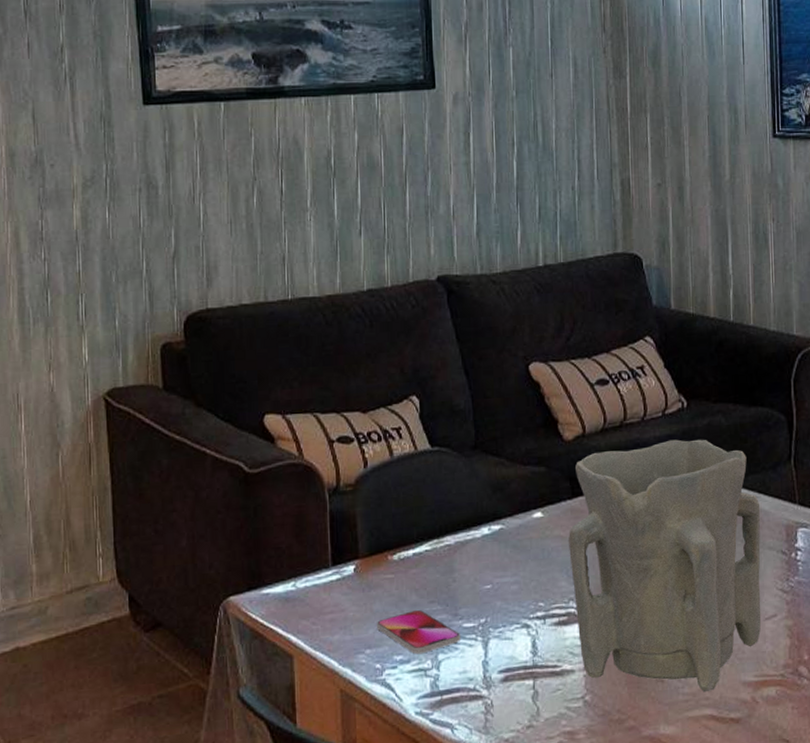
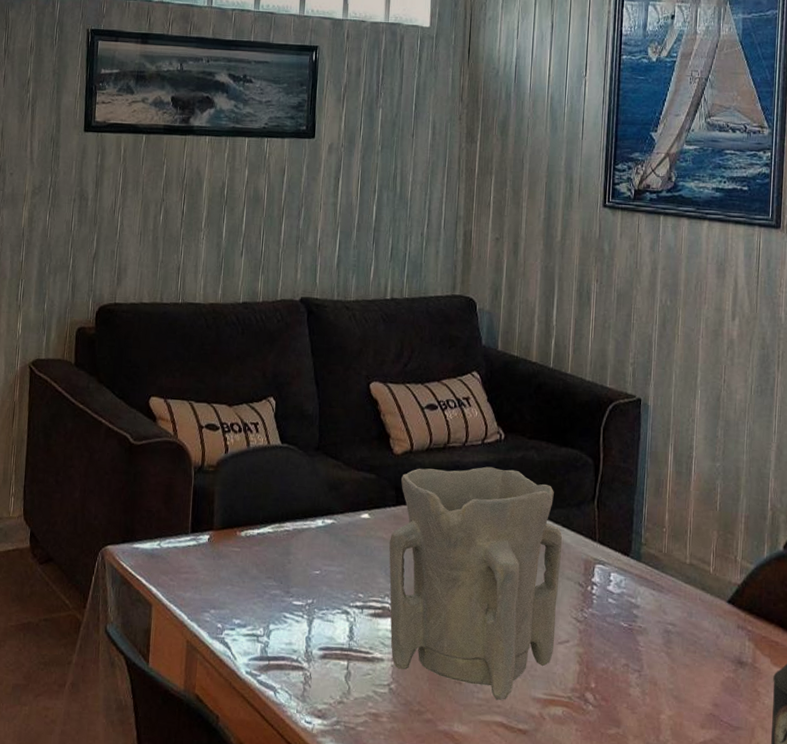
smartphone: present [376,609,461,654] -> none [221,582,291,622]

